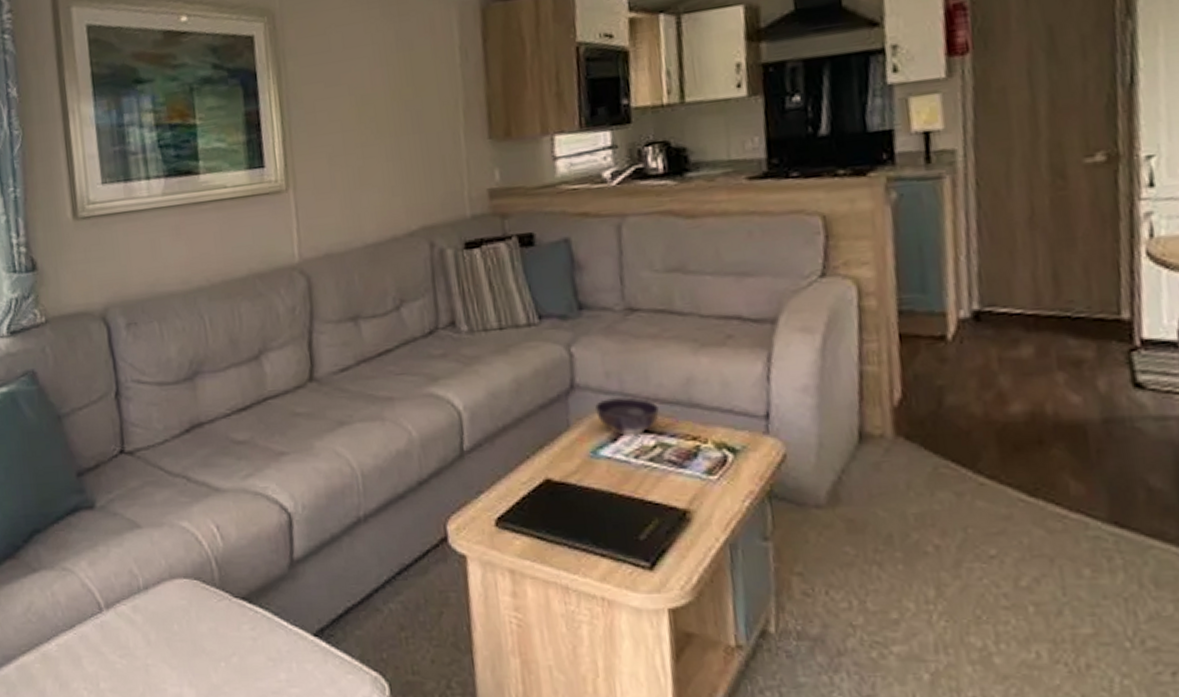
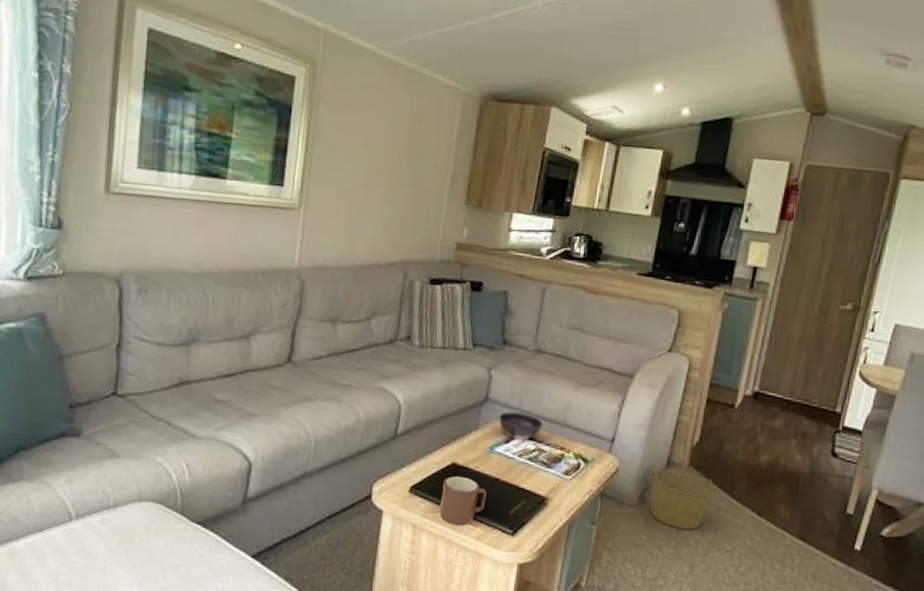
mug: none [538,495,603,567] -> present [439,475,487,528]
basket: none [840,446,943,533] -> present [650,469,713,531]

